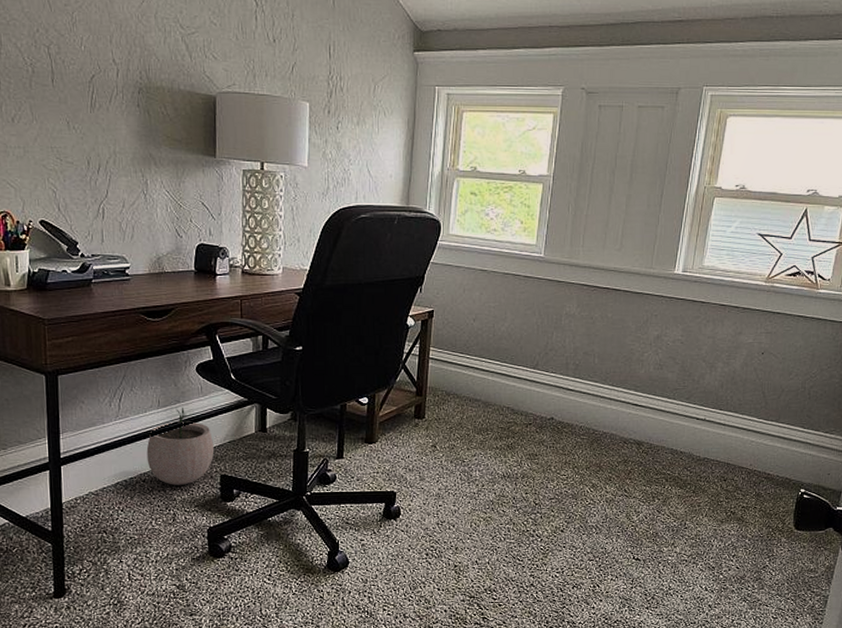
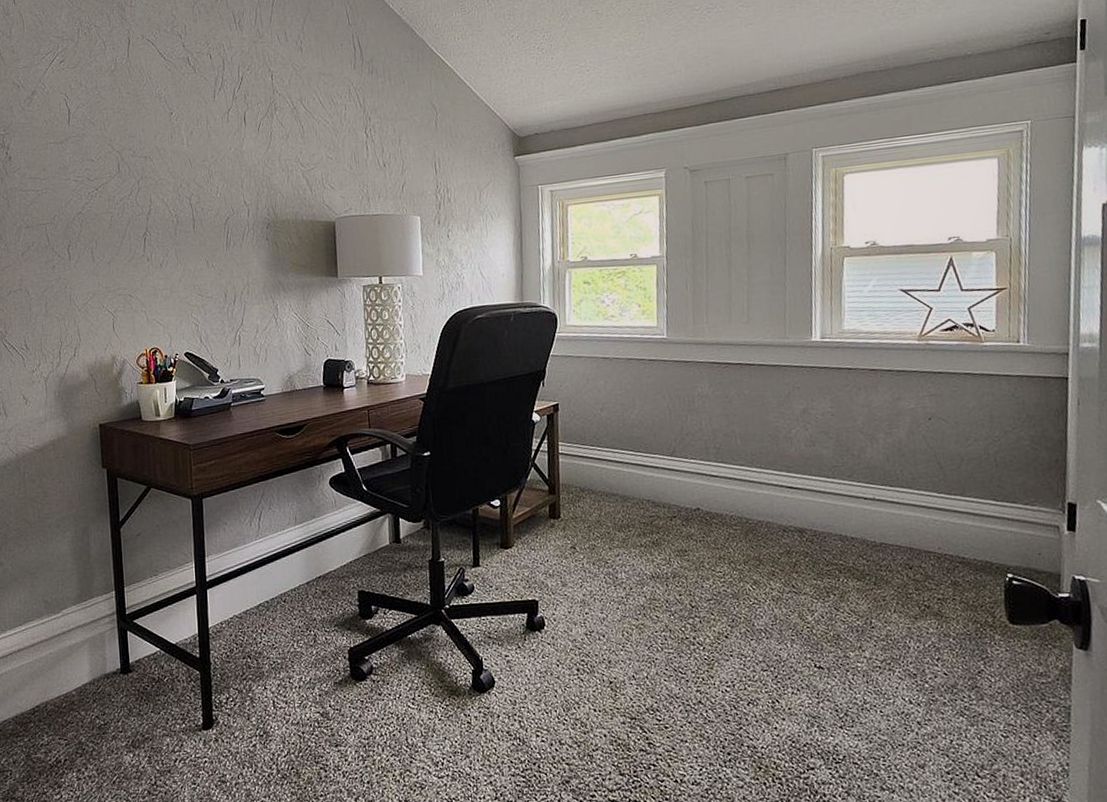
plant pot: present [146,408,215,485] -> none [285,523,351,604]

